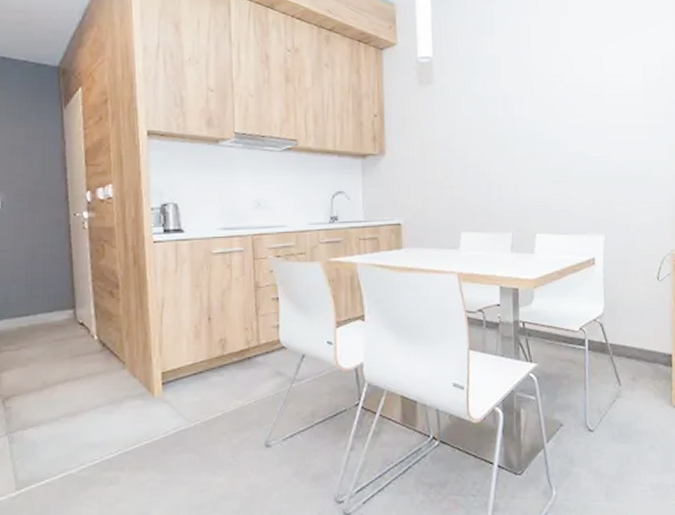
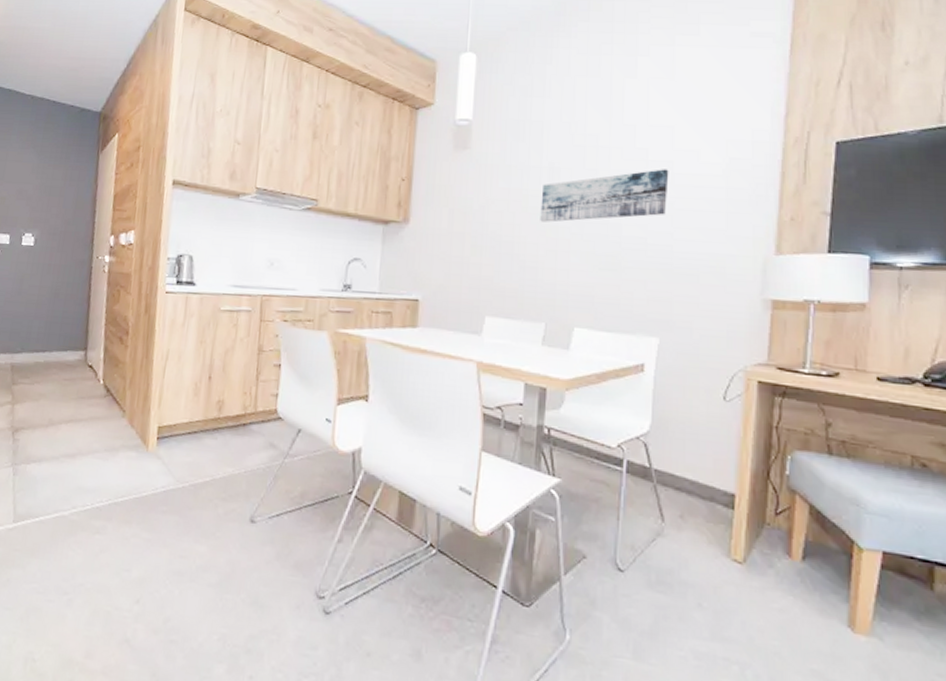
wall art: none [498,92,601,145] -> present [540,169,669,223]

